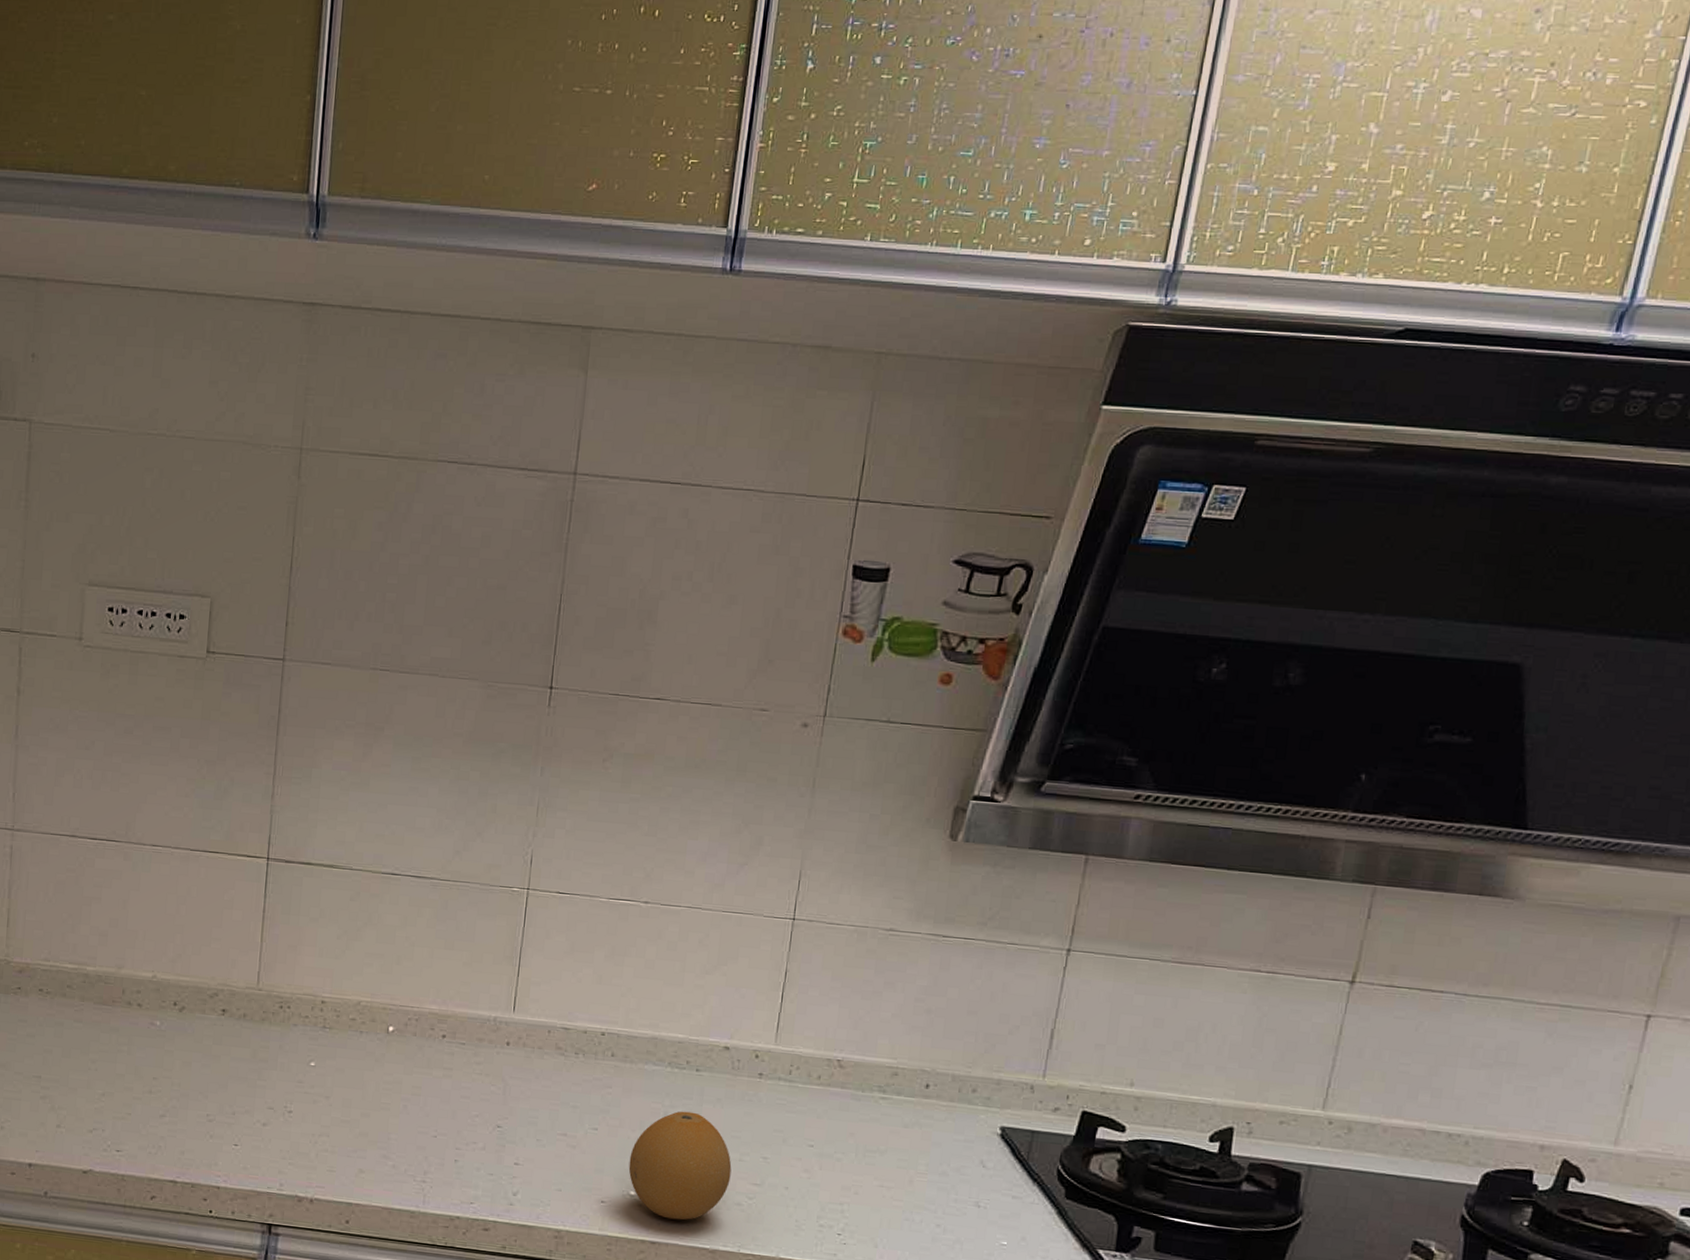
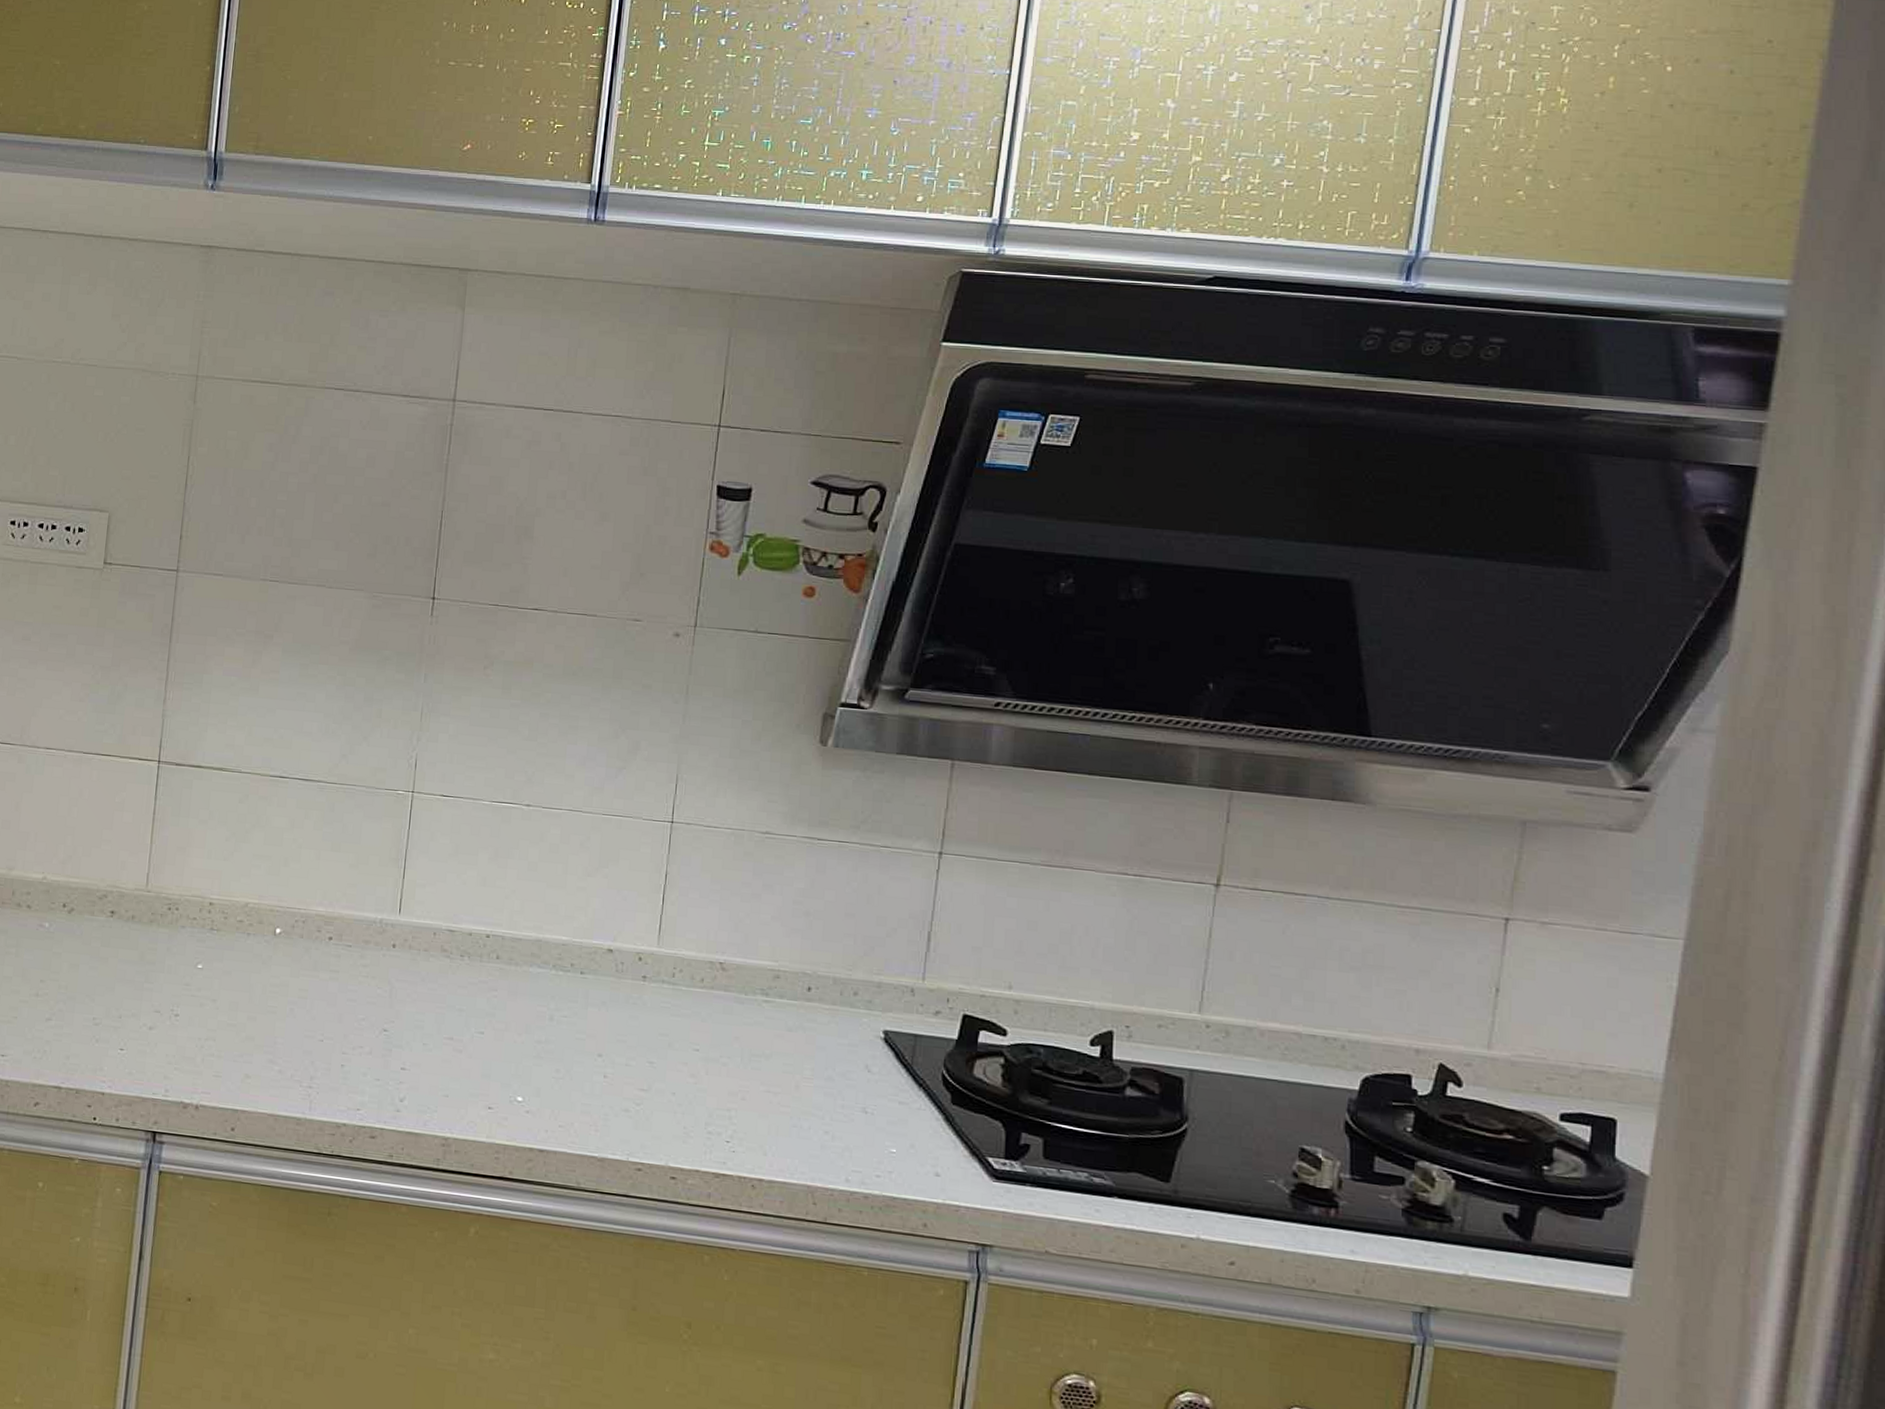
fruit: present [628,1111,732,1220] -> none [515,1014,618,1127]

